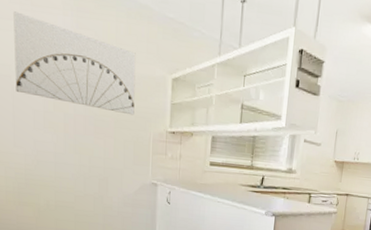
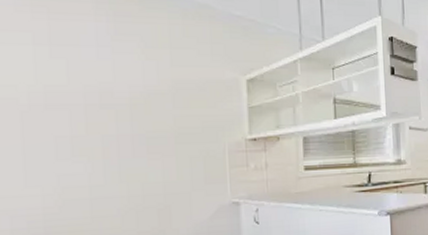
wall art: present [13,11,136,116] -> none [21,21,201,127]

